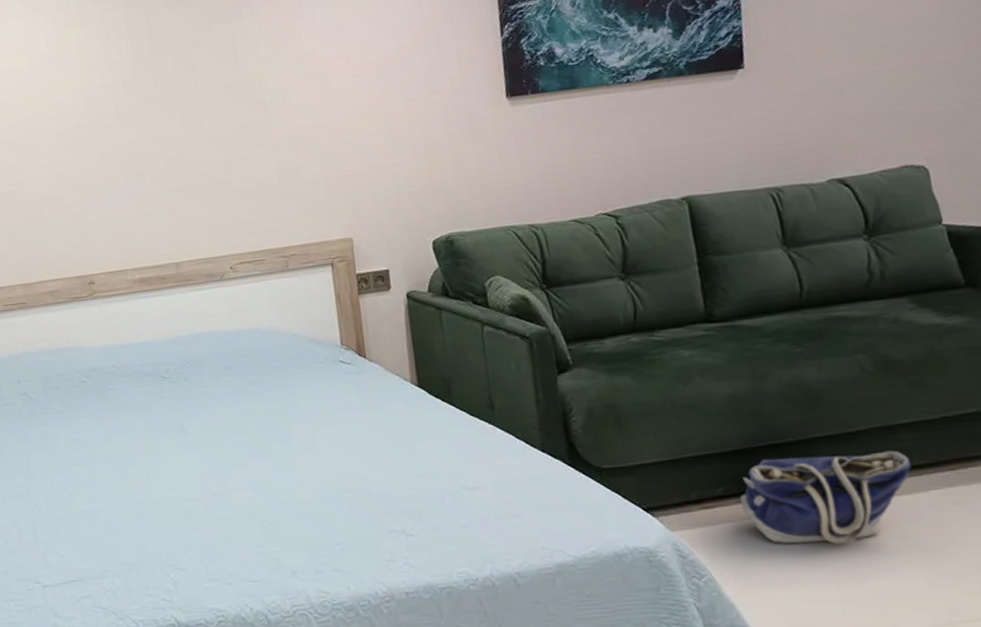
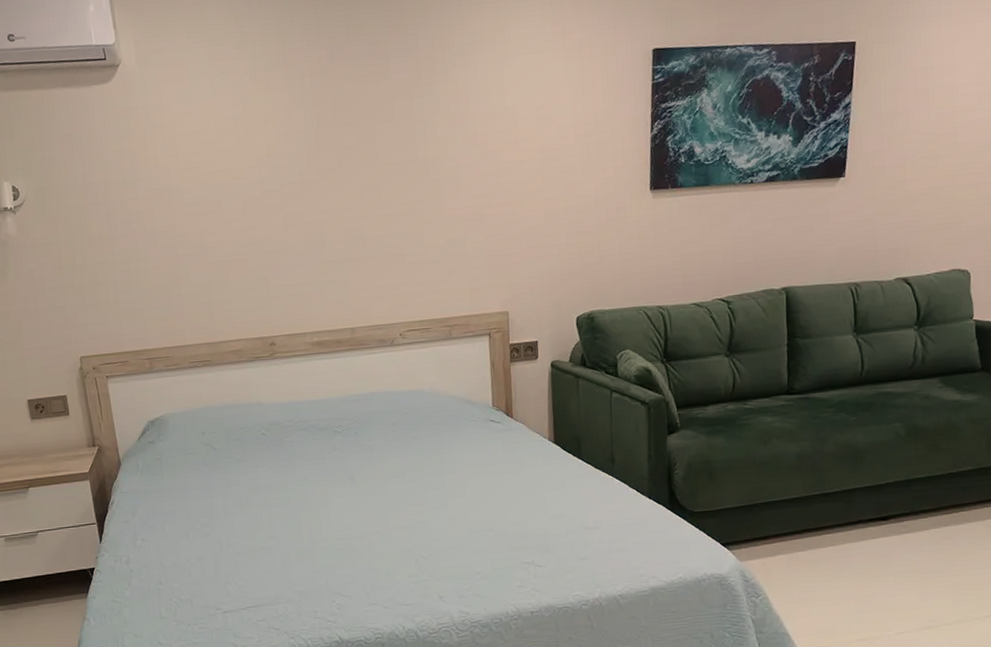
tote bag: present [739,450,912,545] -> none [794,498,921,571]

